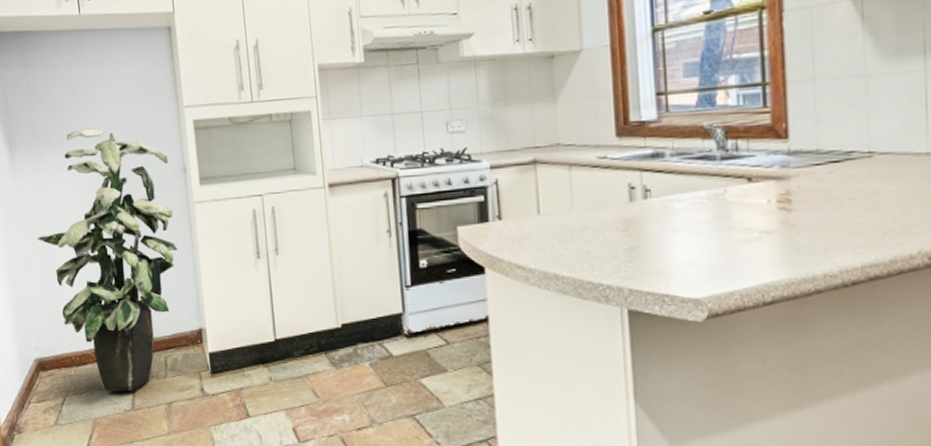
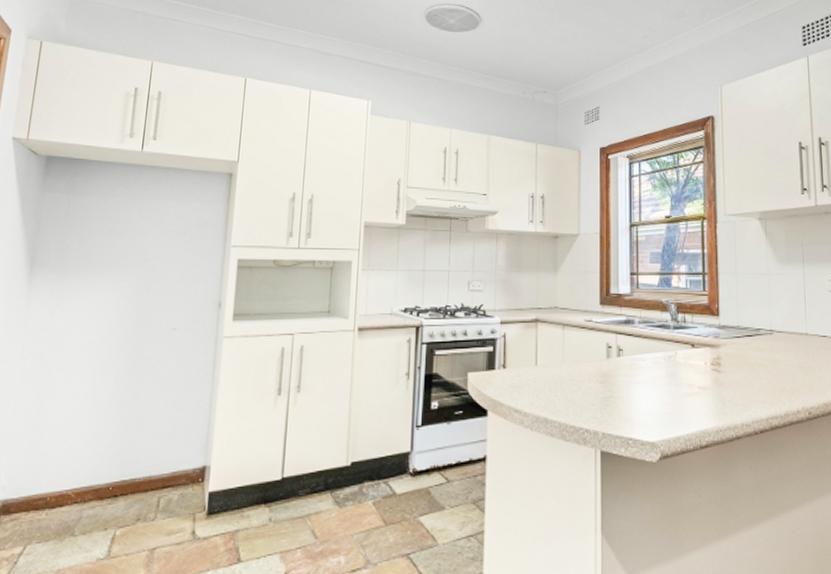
indoor plant: present [37,128,178,392] -> none [37,257,204,538]

